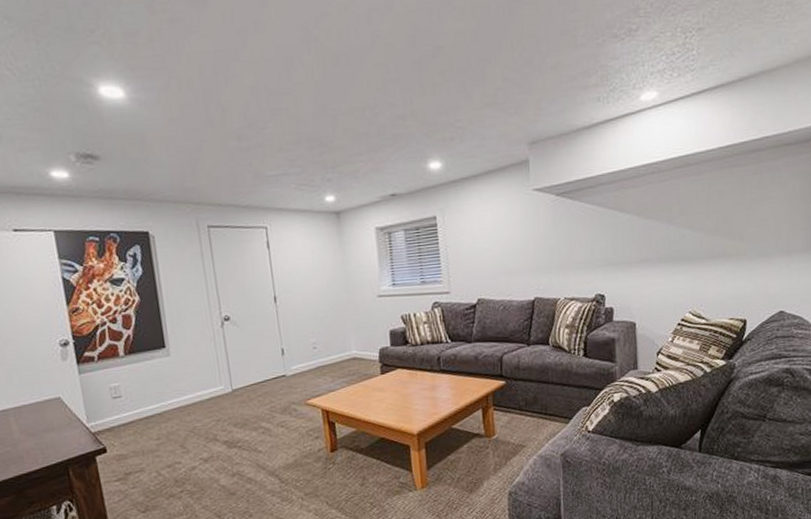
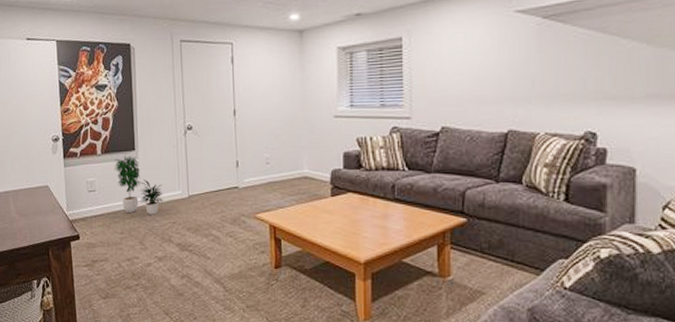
potted plant: none [141,353,205,417] -> present [114,154,164,215]

